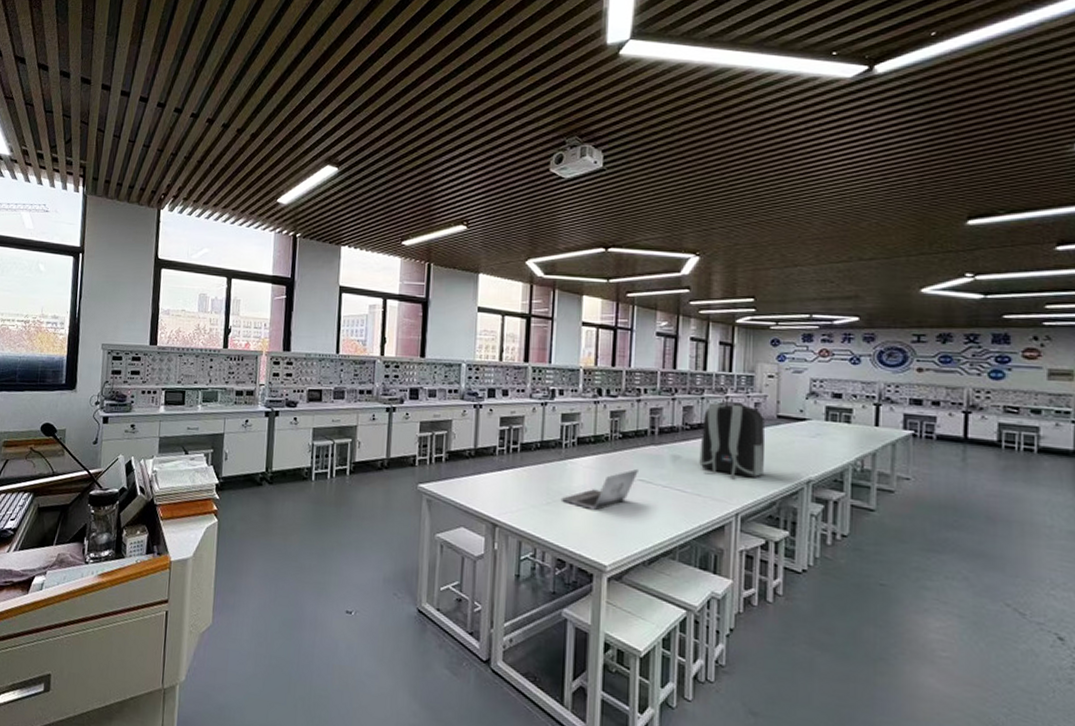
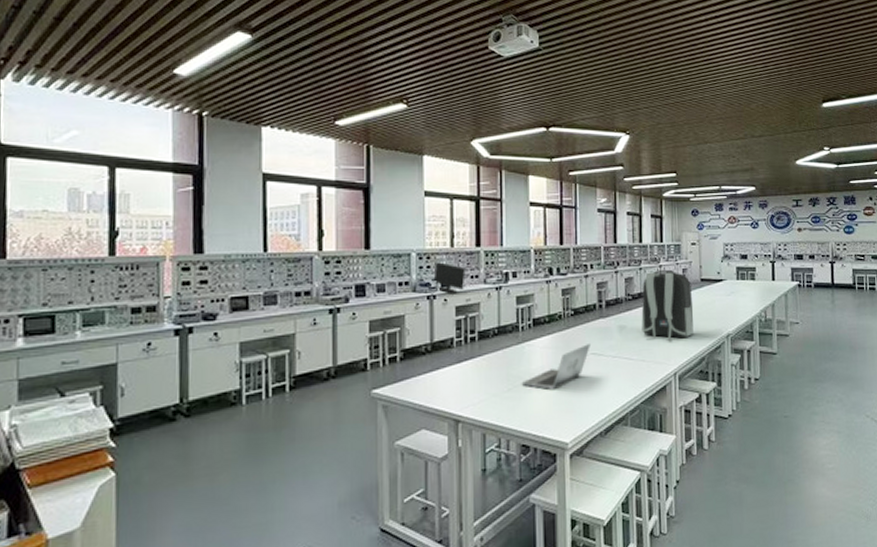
monitor: none [480,374,512,406] -> present [433,262,466,294]

